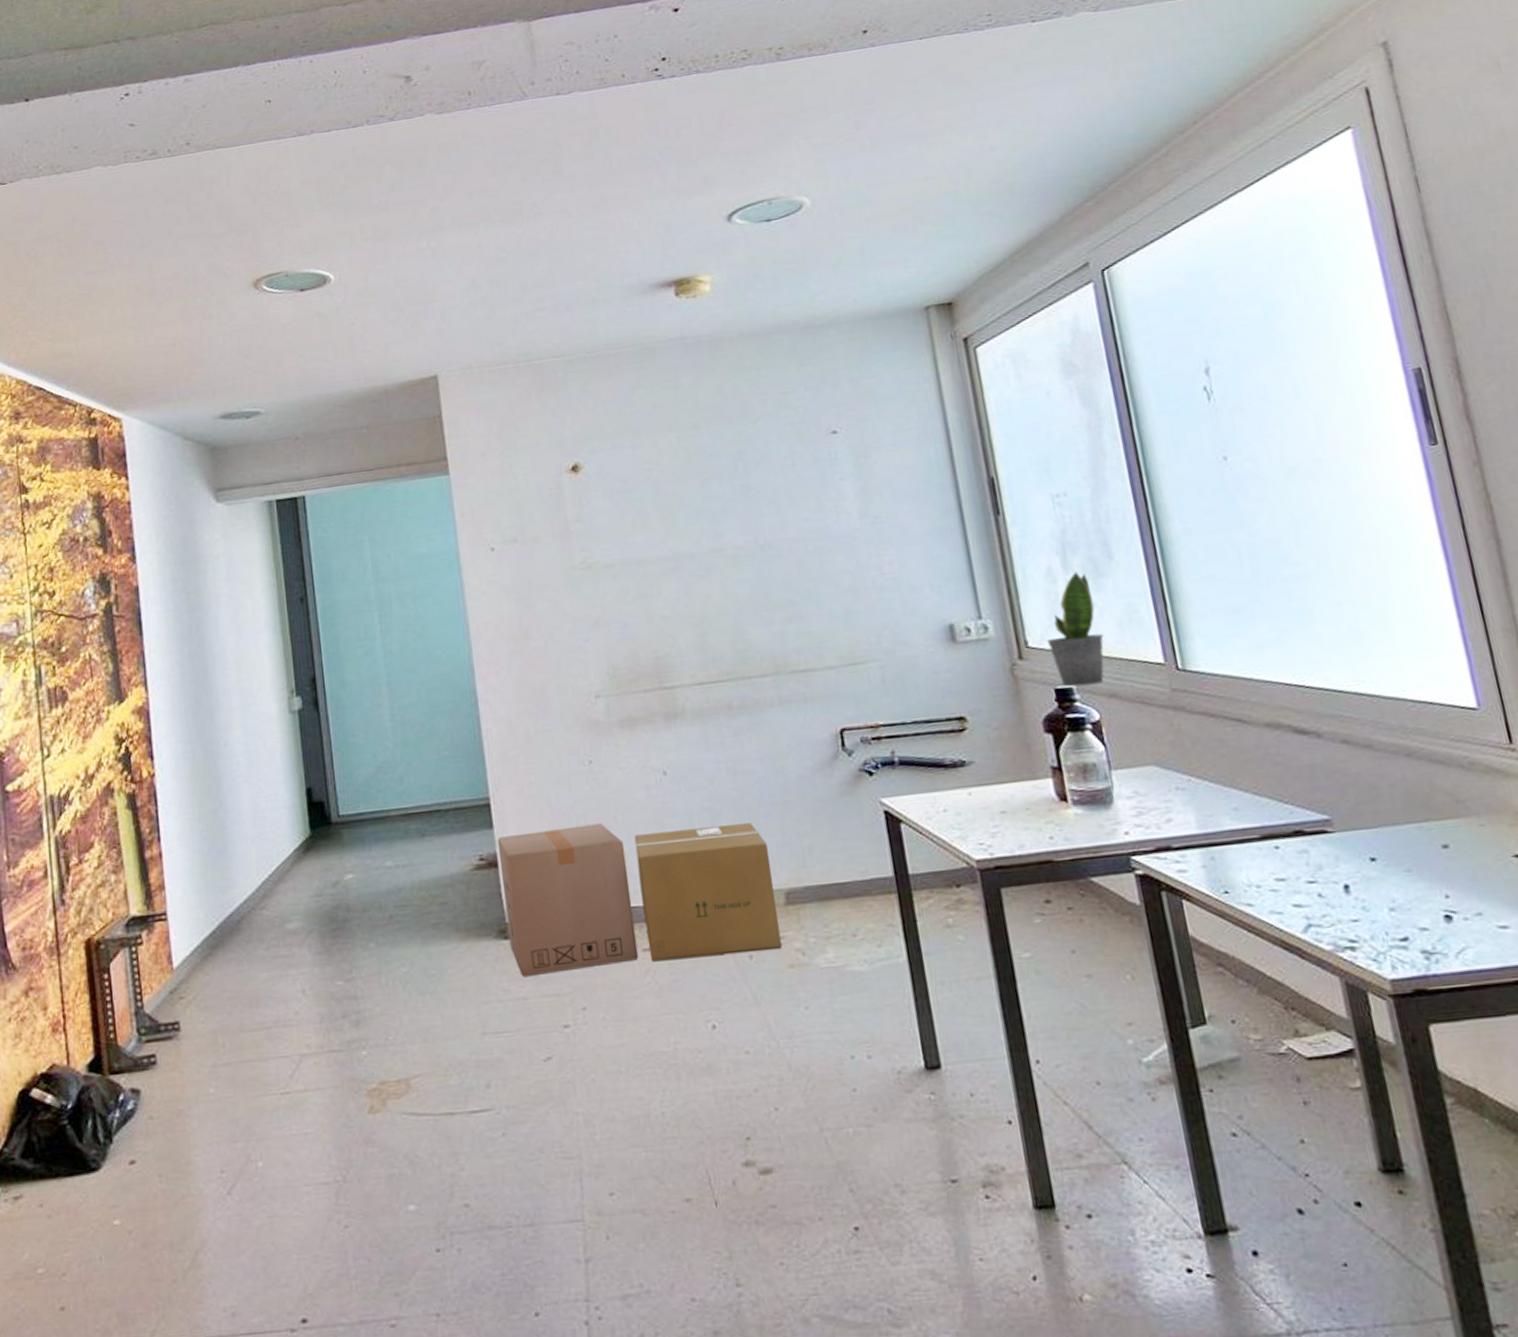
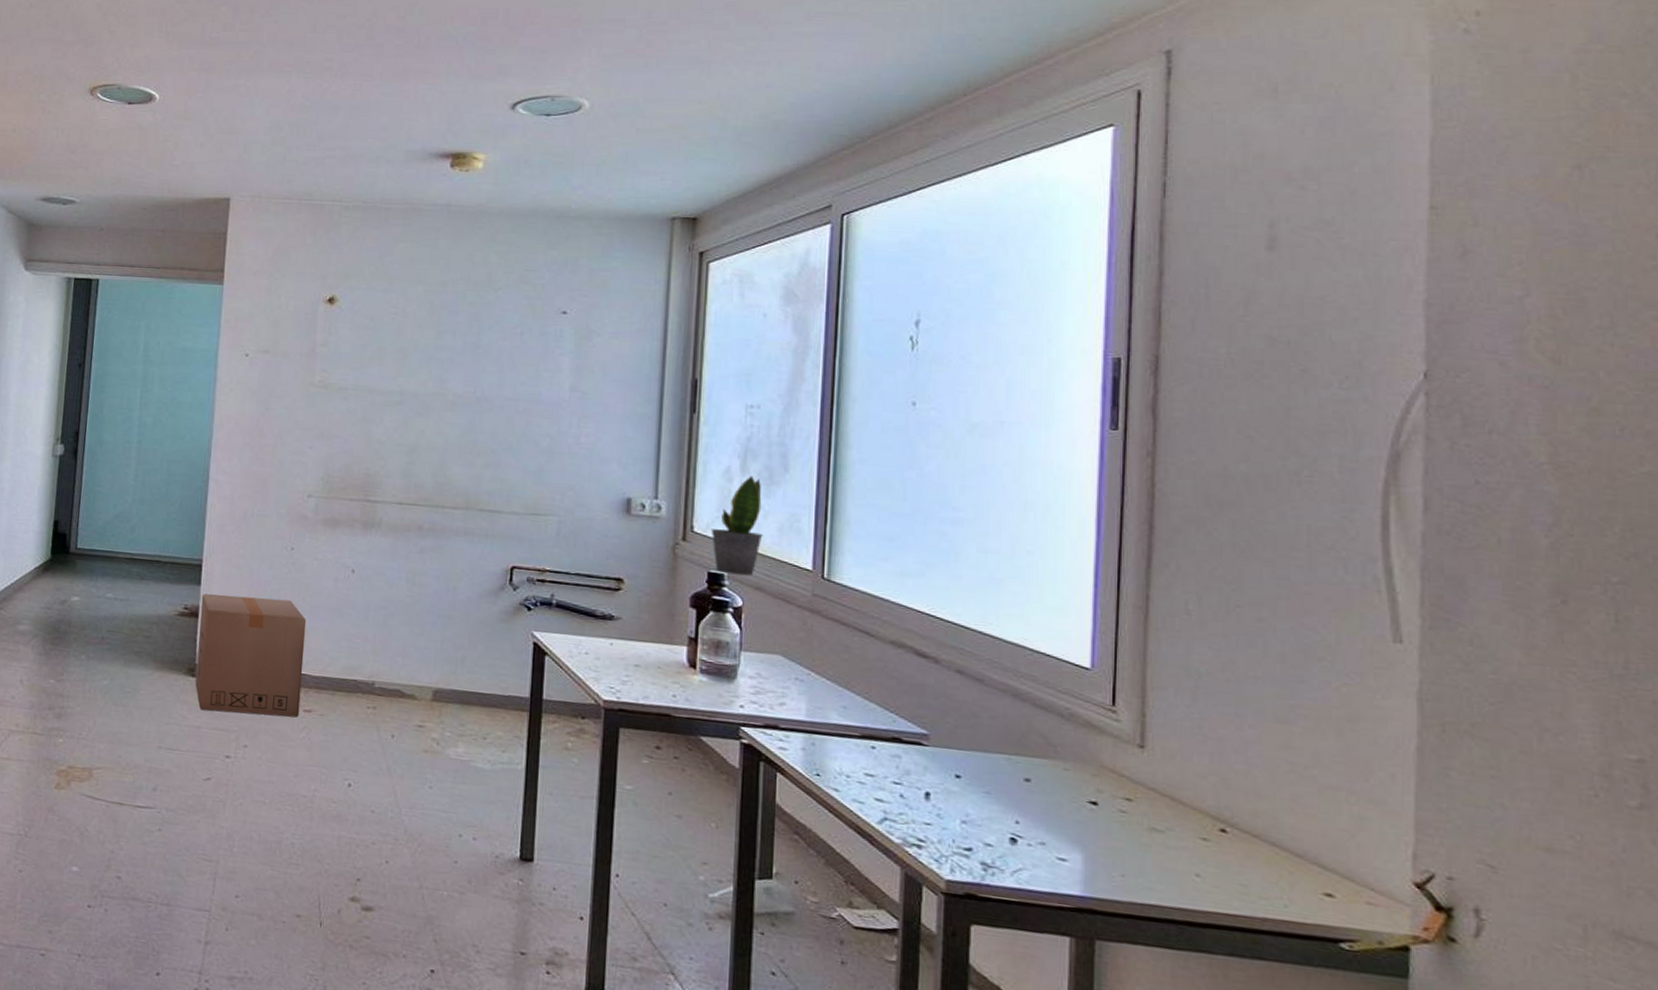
box: present [634,823,782,962] -> none [309,616,428,736]

